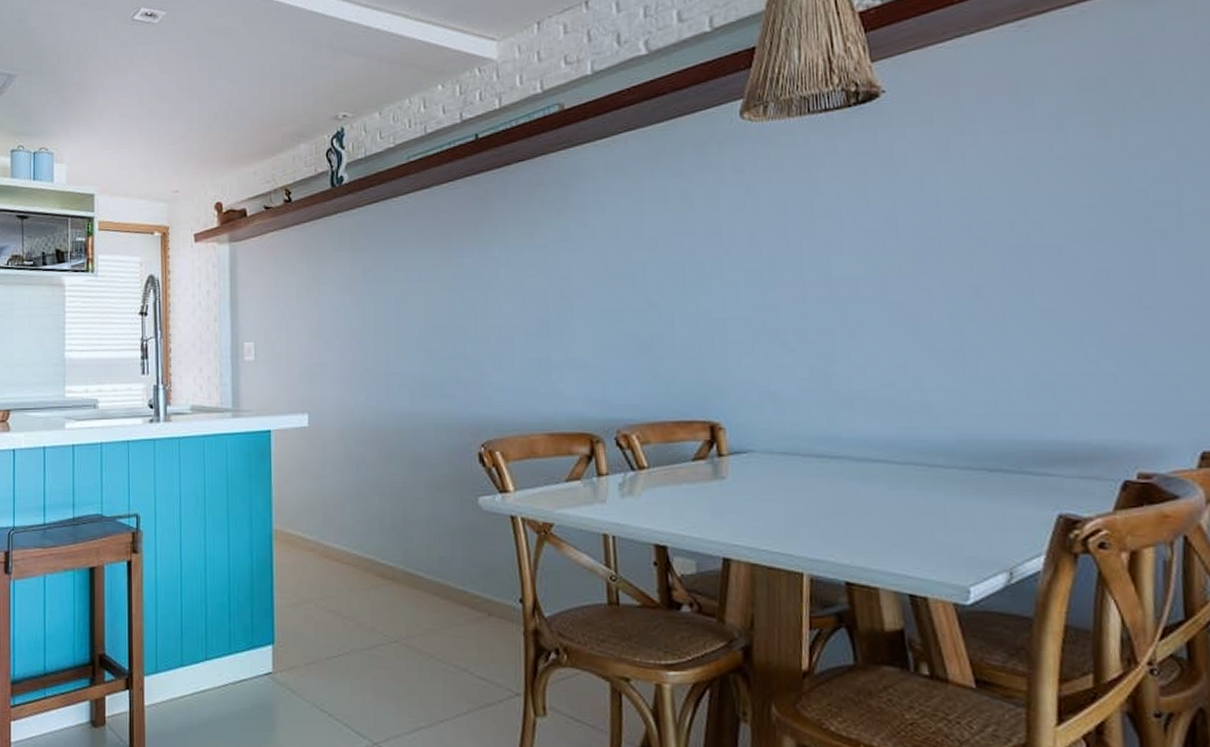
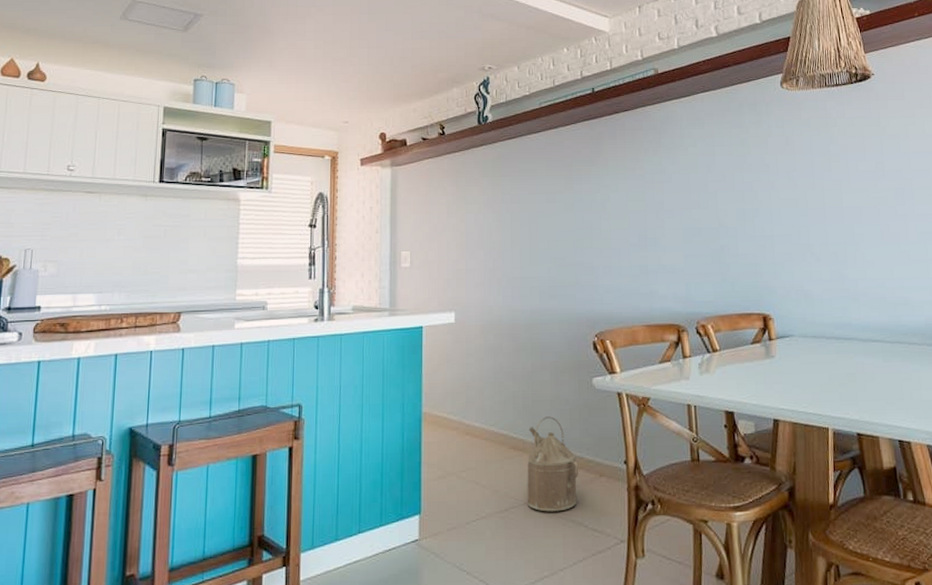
watering can: none [397,541,462,654] -> present [527,416,579,512]

